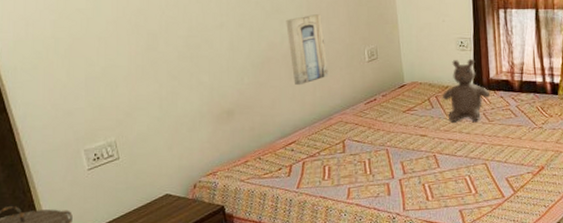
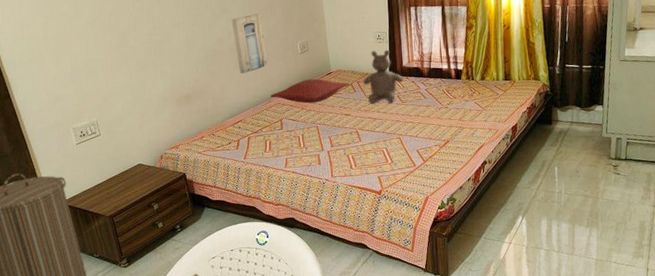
pillow: none [331,92,427,122] -> present [270,79,350,104]

